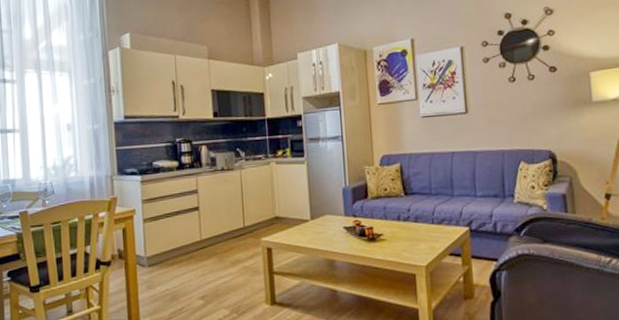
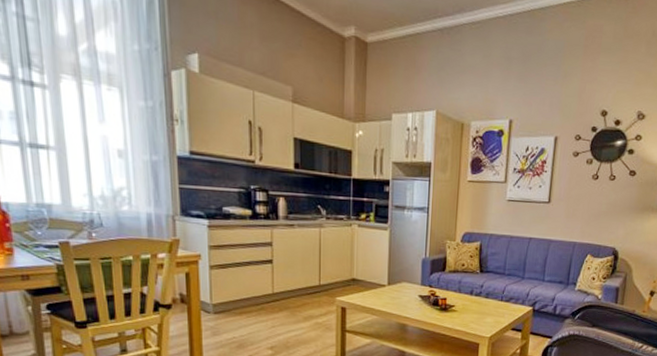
toaster: present [208,149,236,172] -> none [286,202,316,228]

